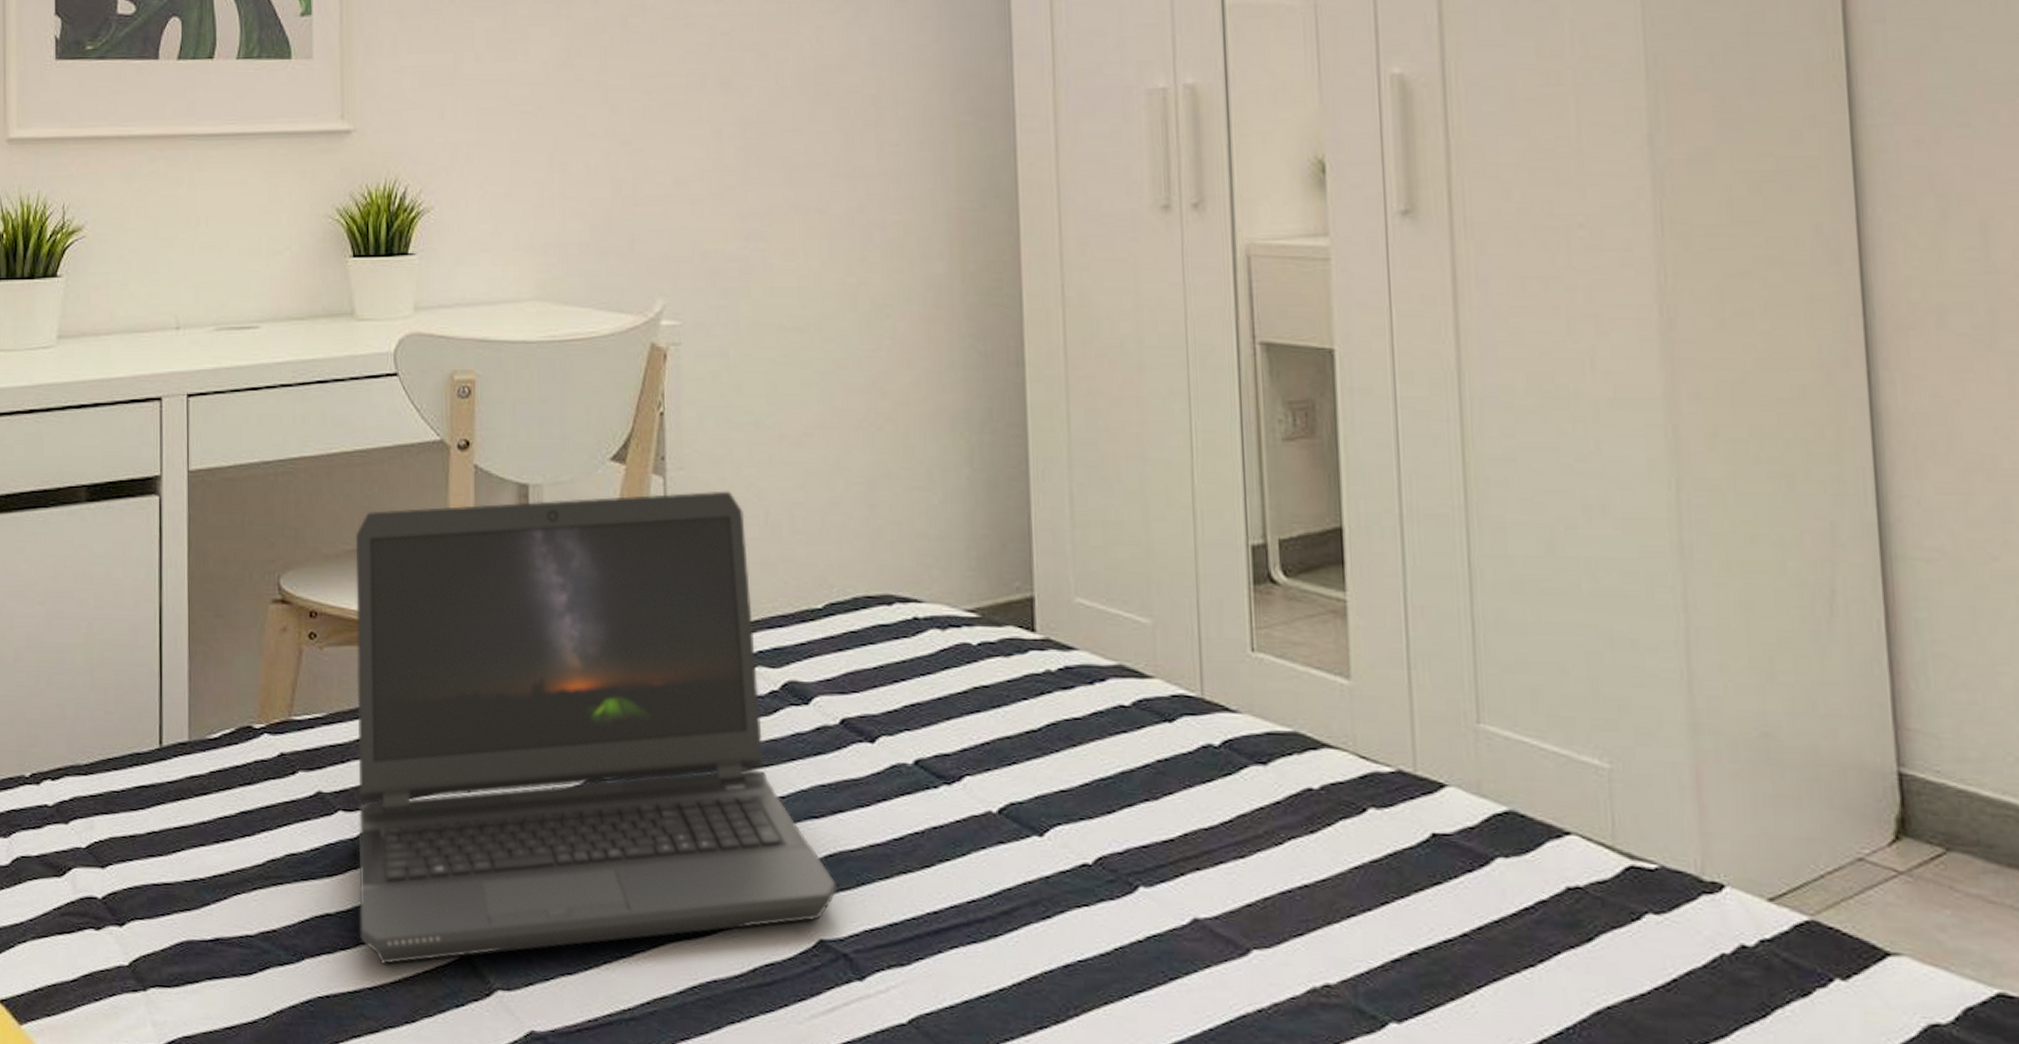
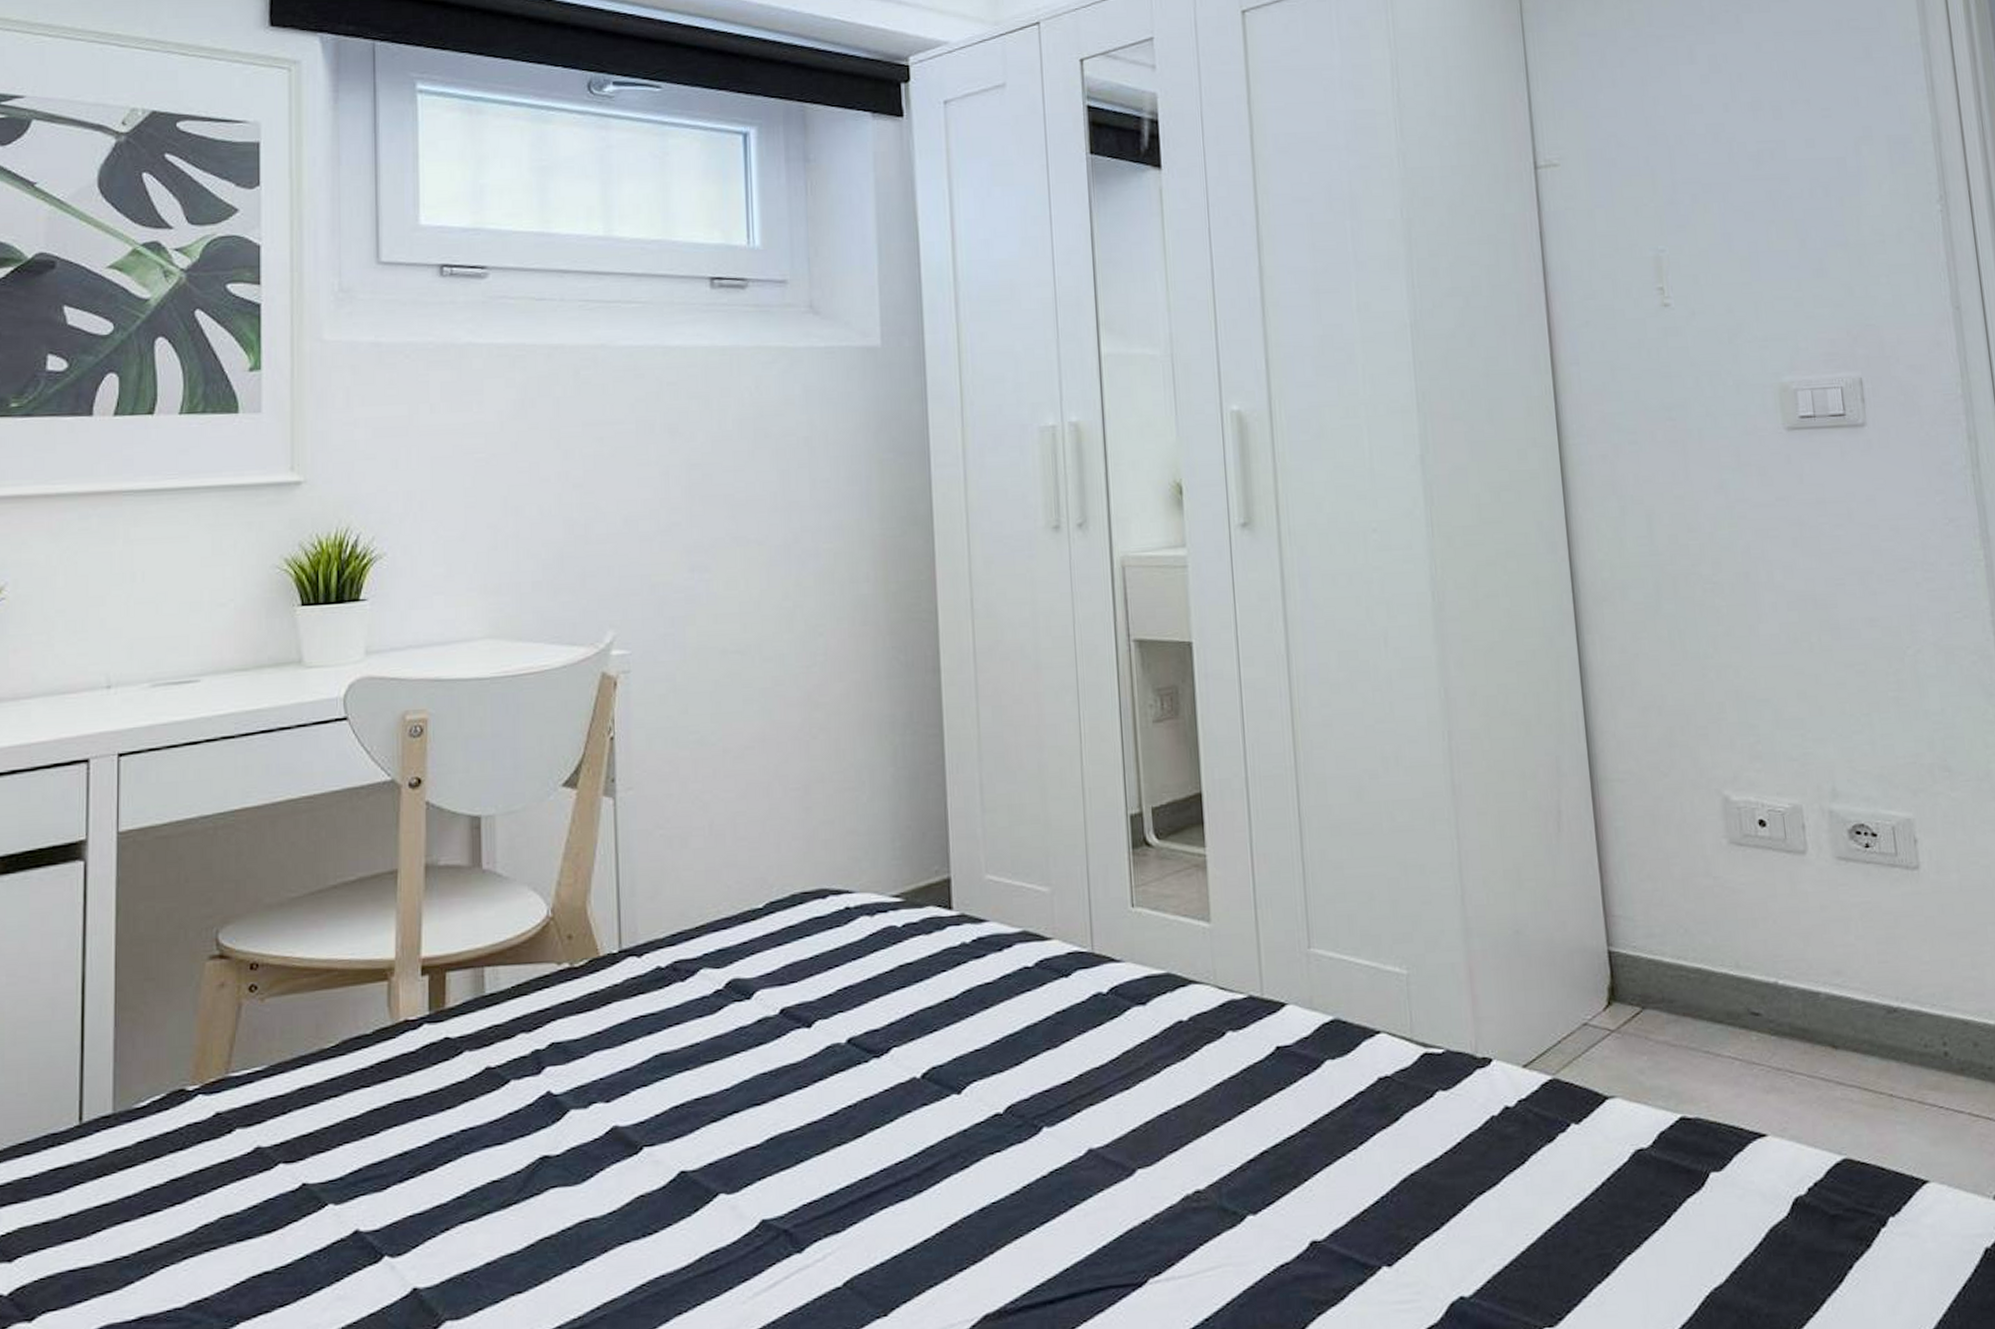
laptop computer: present [355,490,837,964] -> none [300,806,777,1314]

